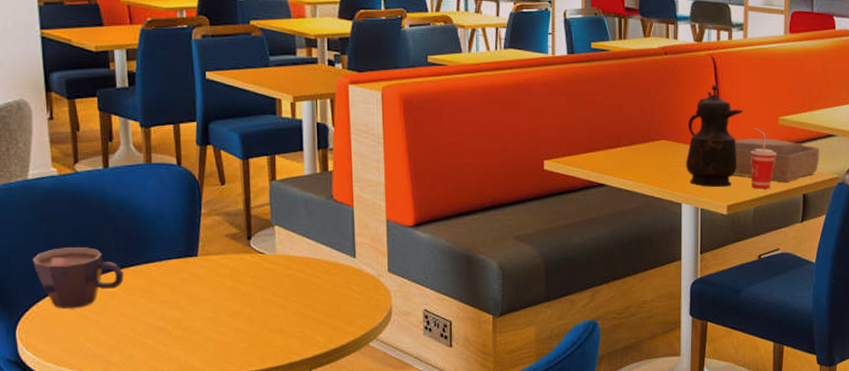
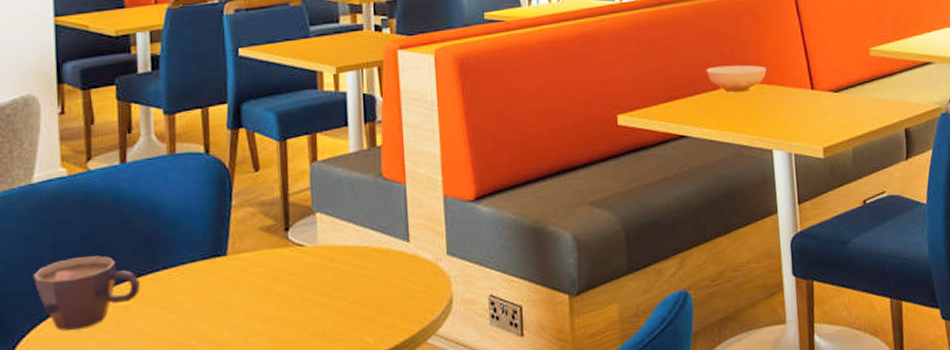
bowl: none [627,123,683,148] -> present [706,65,767,92]
coffeepot: present [685,83,743,187] -> none [772,18,831,129]
napkin holder: present [733,137,820,182] -> none [825,71,919,118]
beverage cup: present [751,127,777,189] -> none [843,60,872,127]

